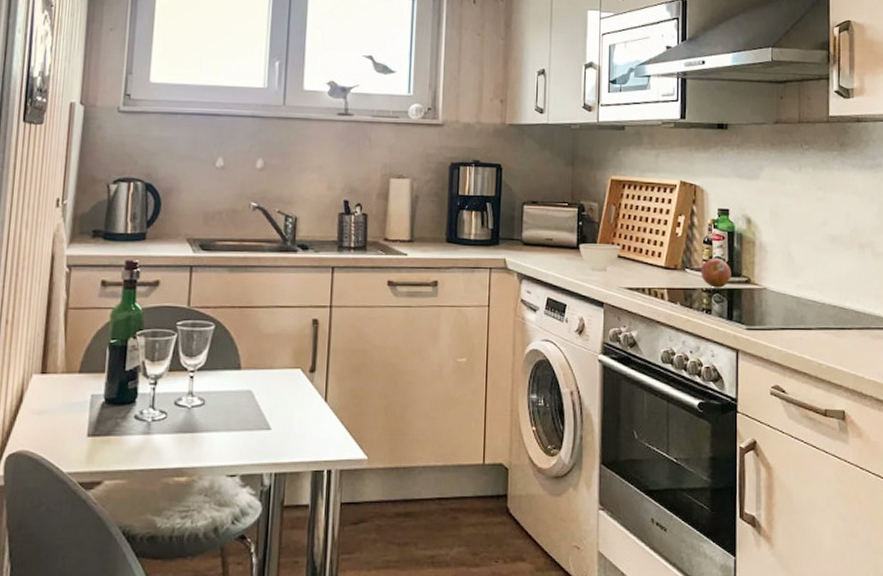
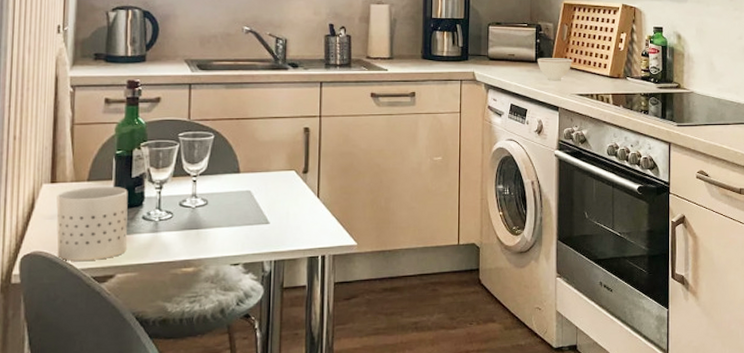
mug: none [43,379,121,463] -> present [56,186,128,261]
fruit: present [700,257,731,288] -> none [639,68,665,93]

